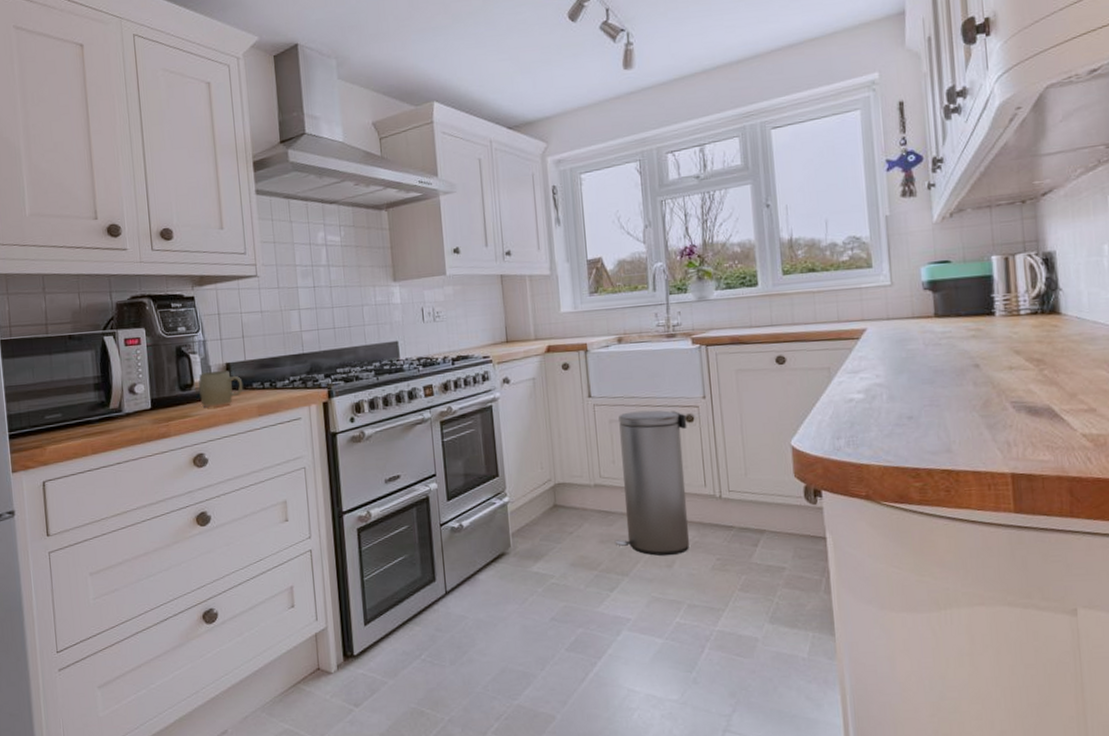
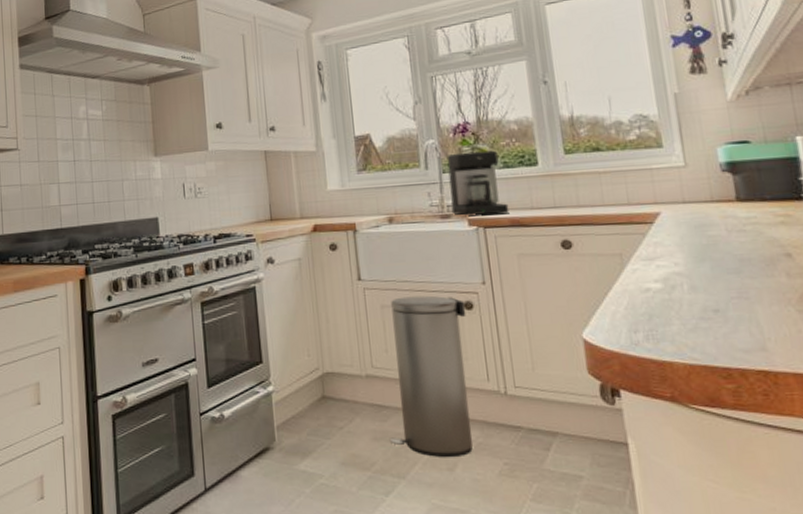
coffee maker: none [673,272,730,336] -> present [447,150,509,217]

